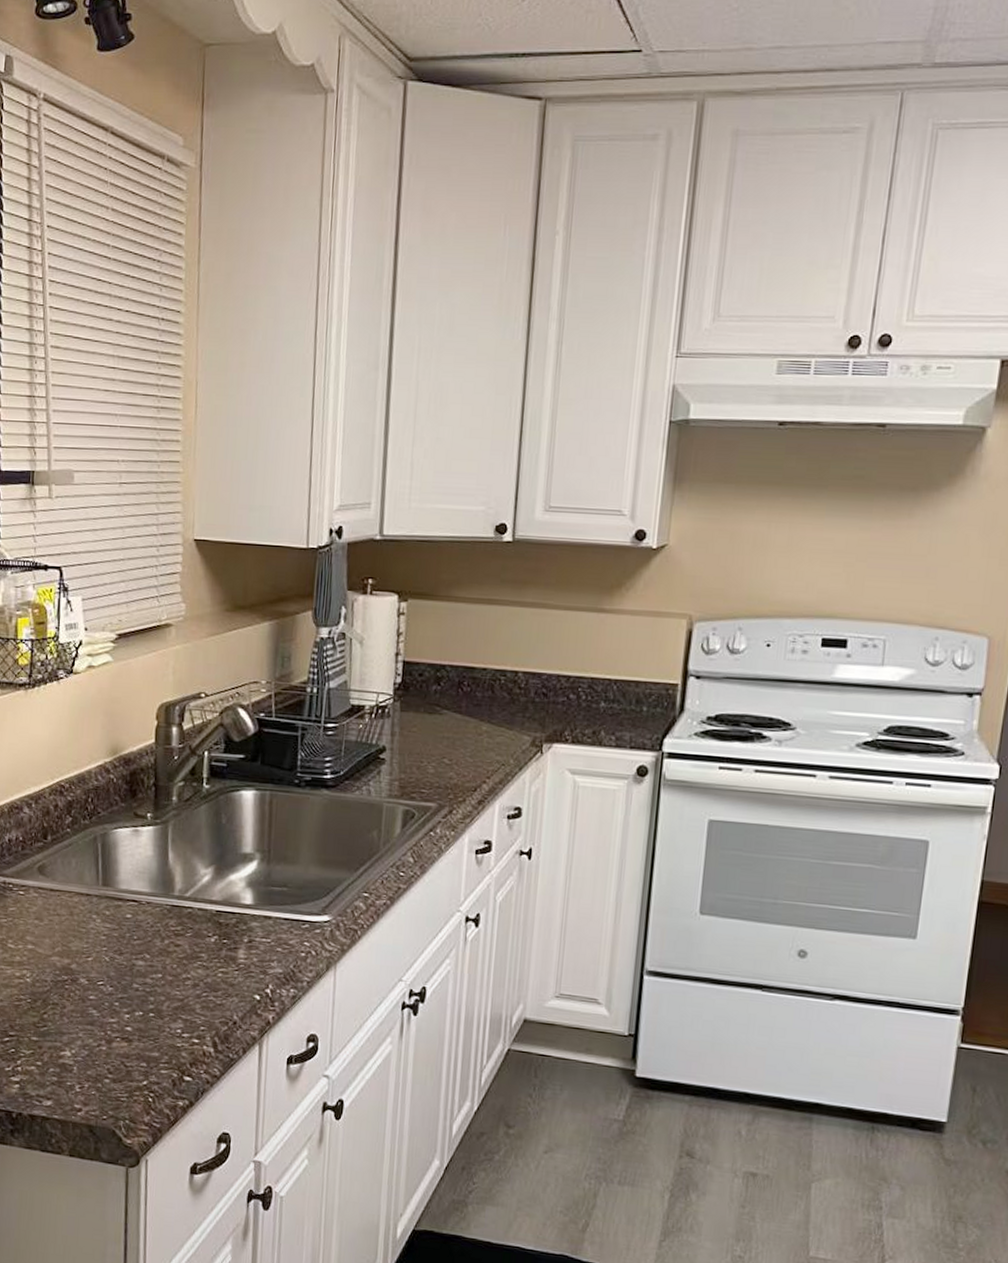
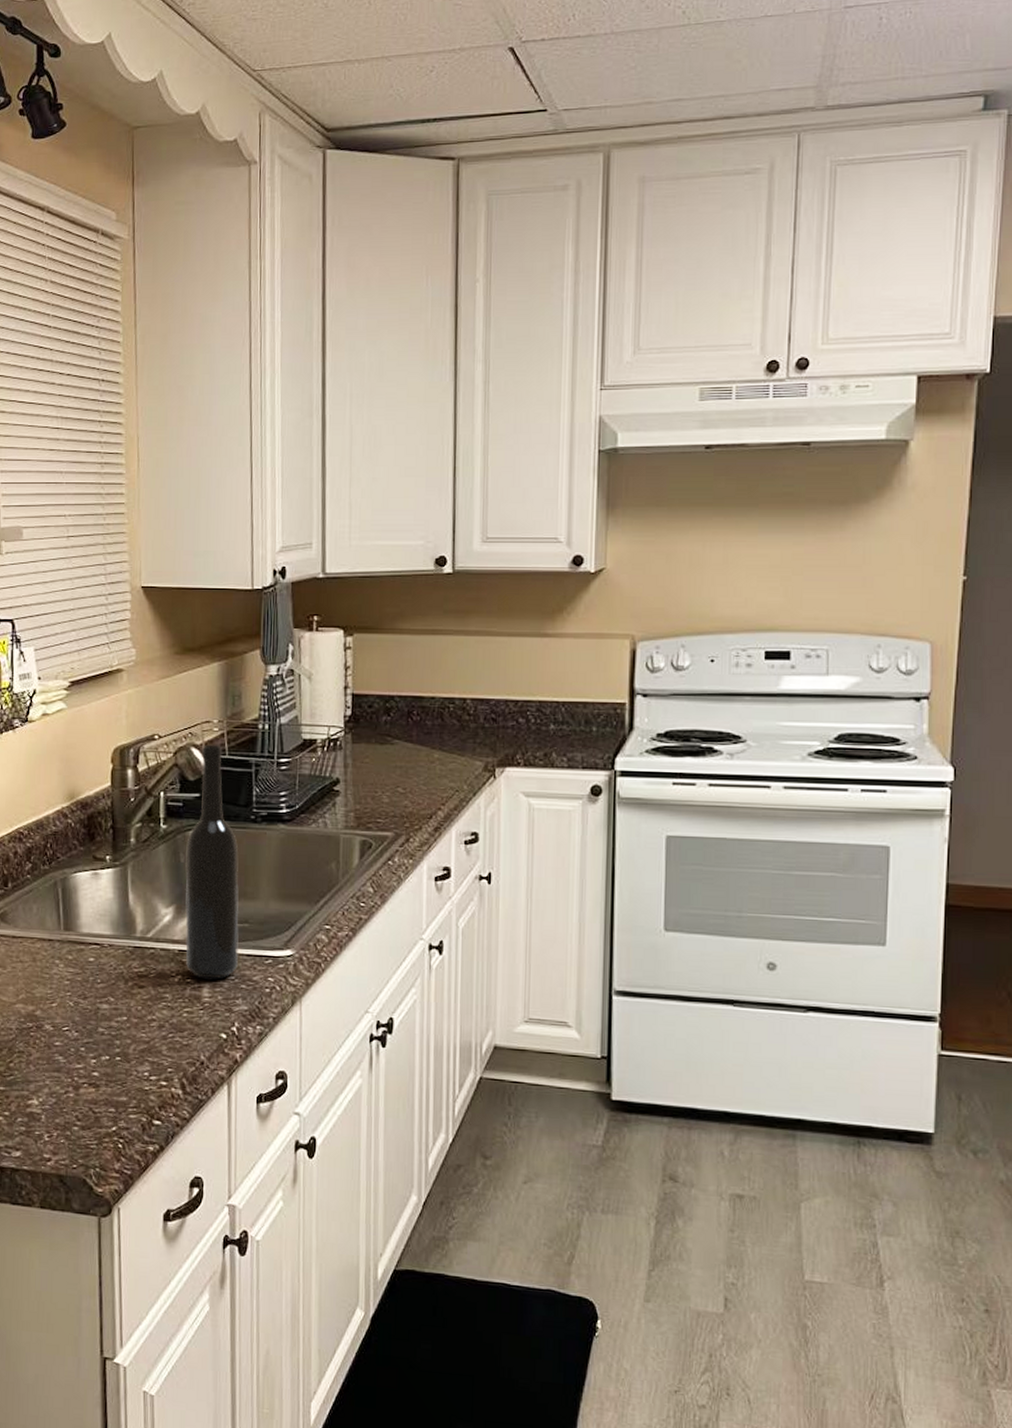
bottle: none [222,705,281,941] -> present [185,745,239,979]

